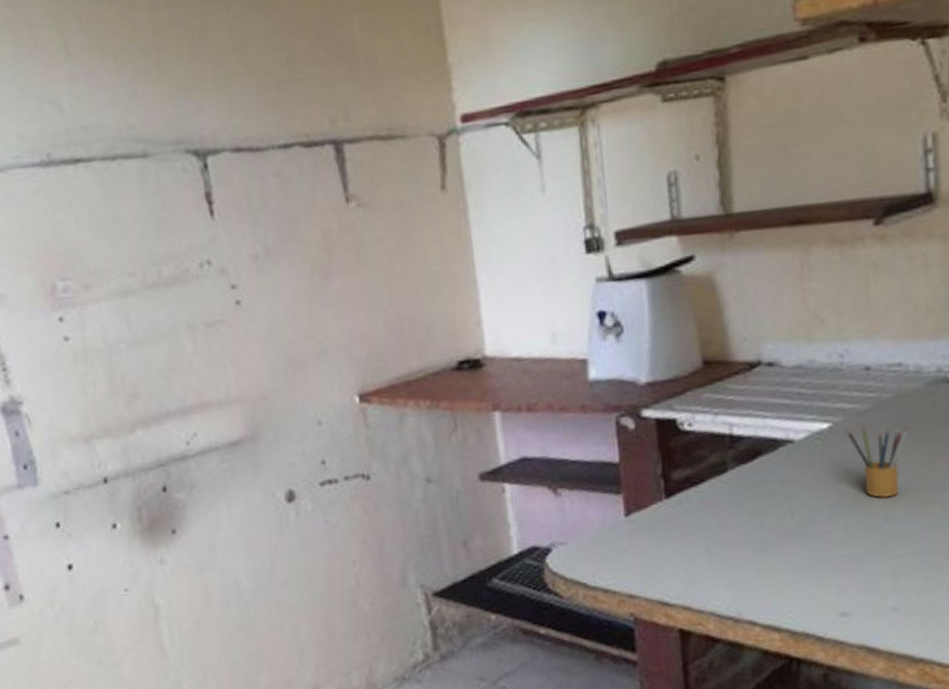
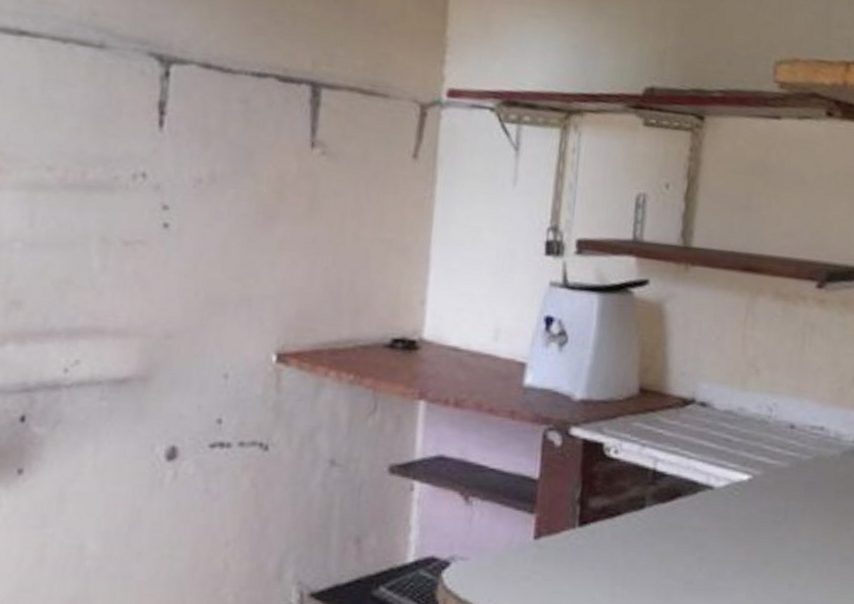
pencil box: present [845,425,908,499] -> none [764,483,821,563]

